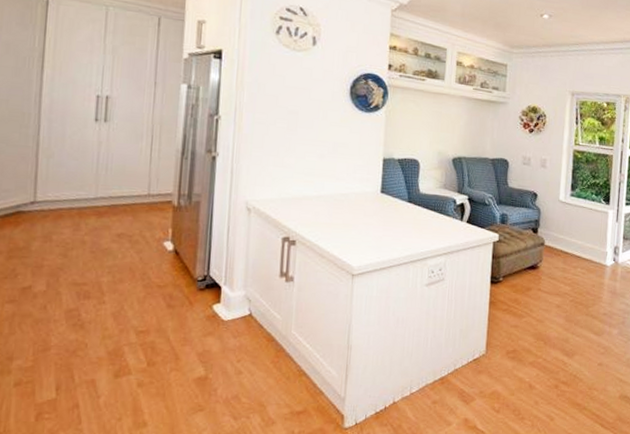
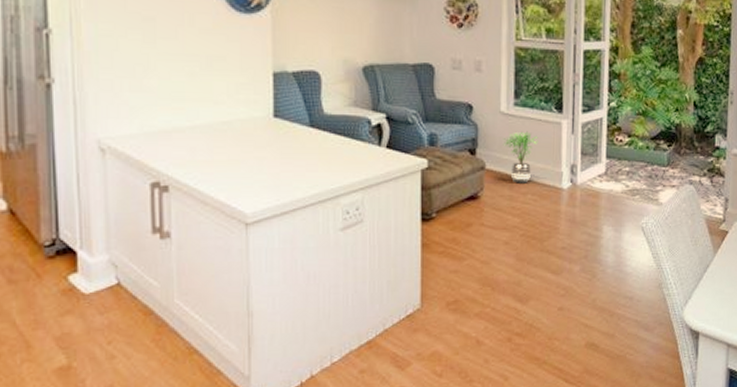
potted plant: none [559,217,589,259] -> present [503,131,538,183]

